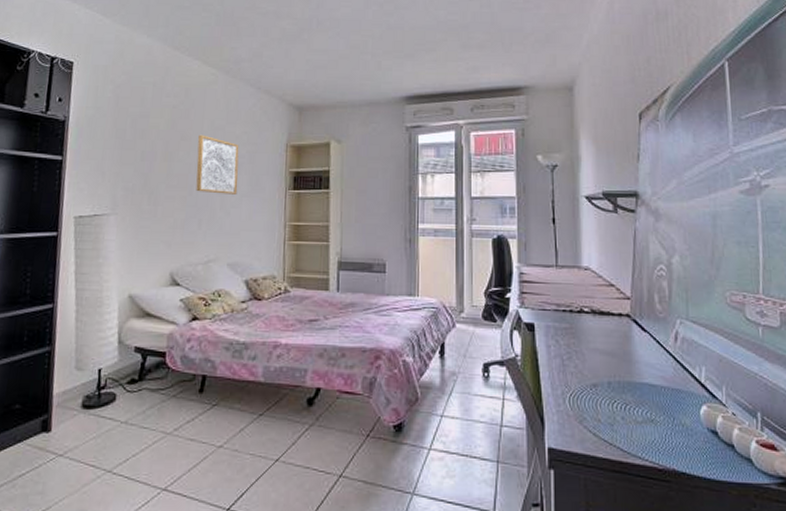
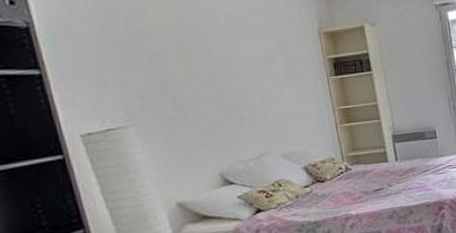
wall art: present [196,134,239,195] -> none [216,29,276,90]

